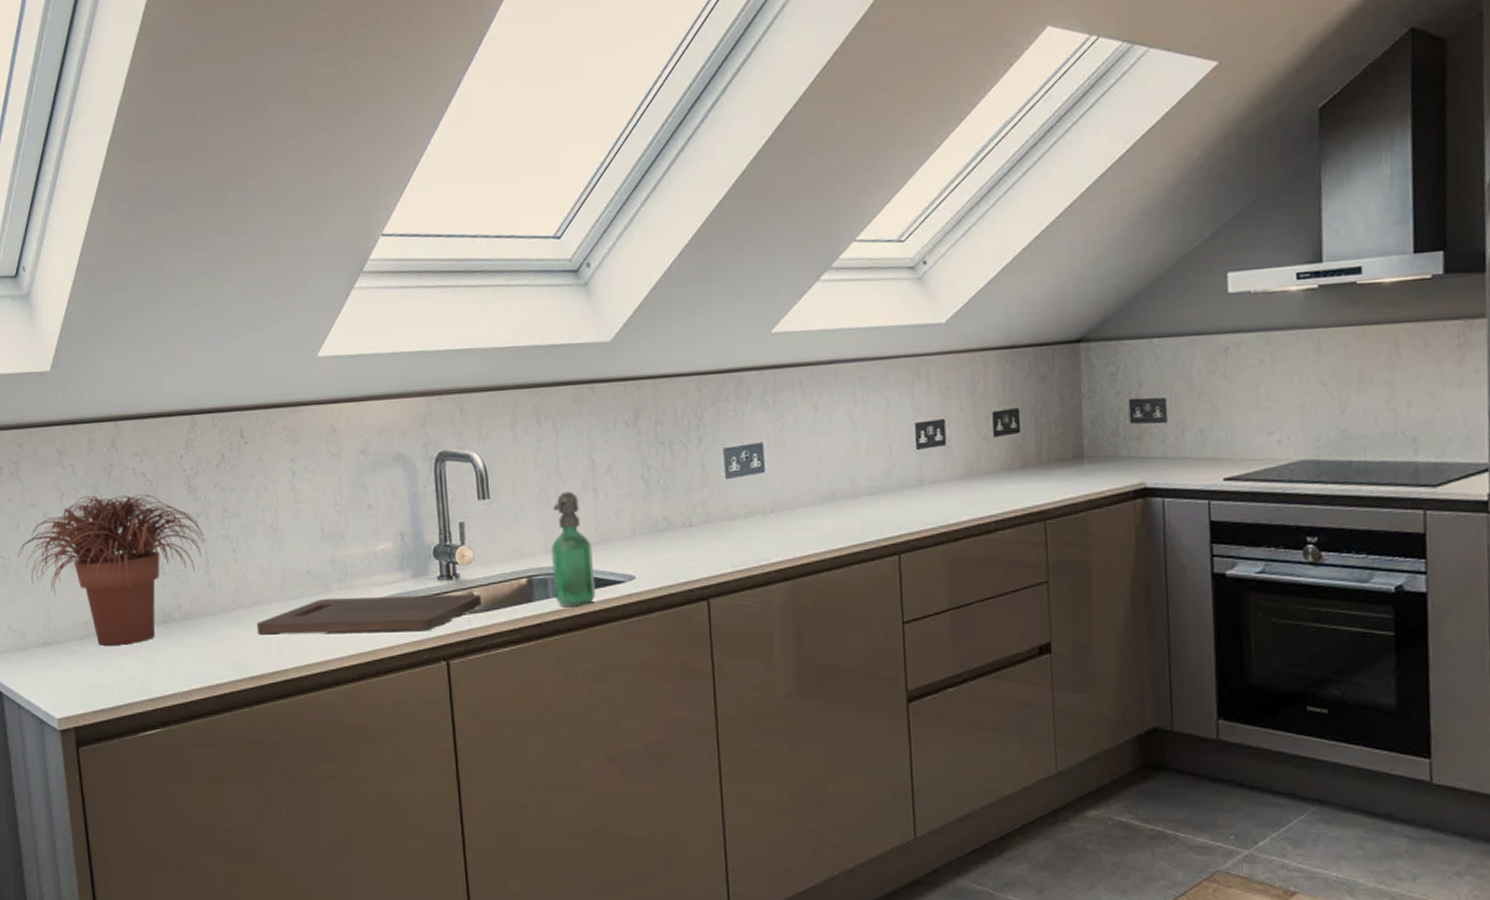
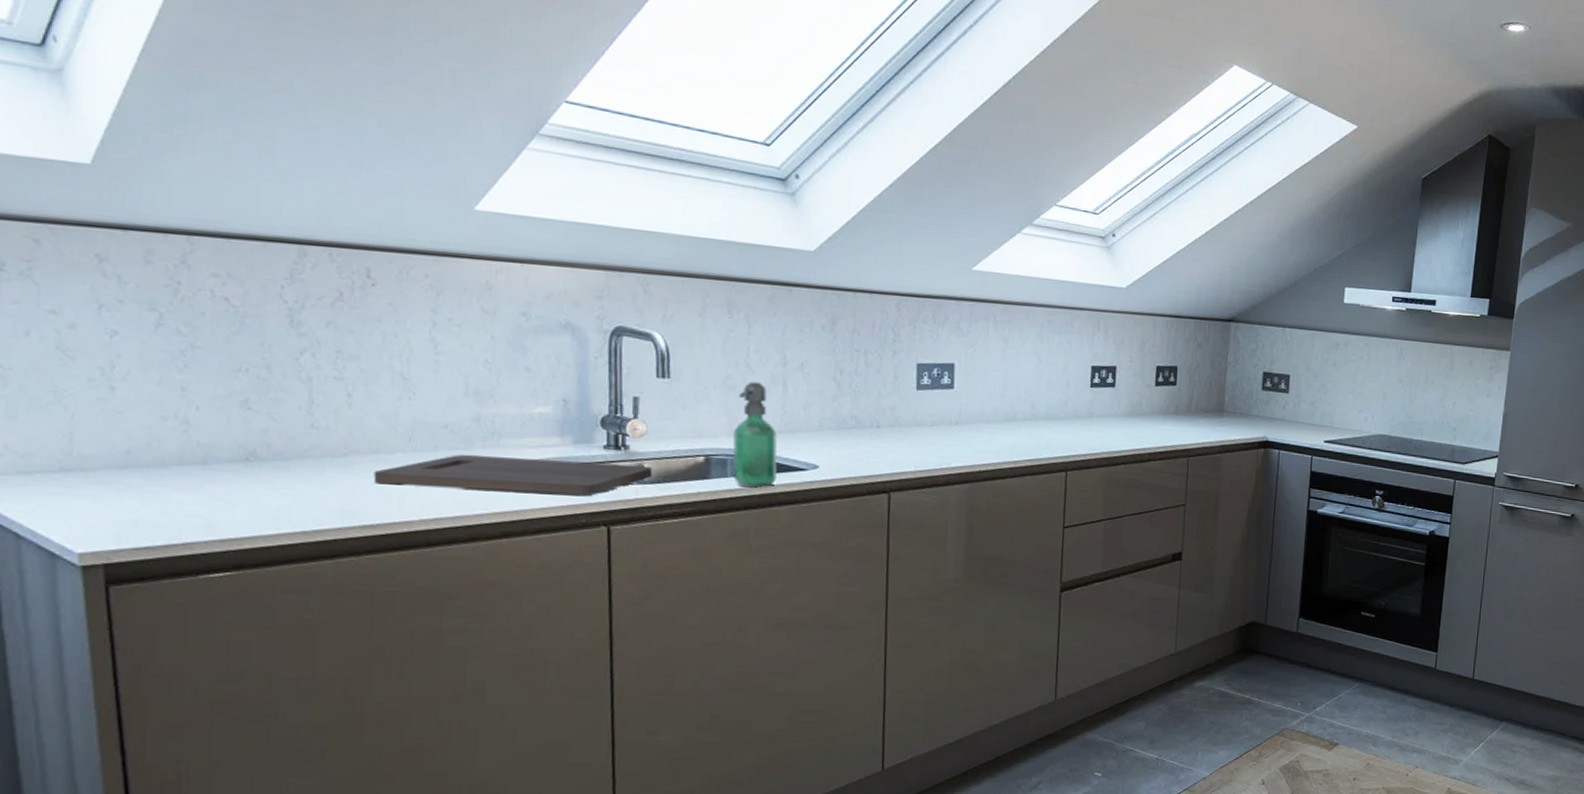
potted plant: present [17,494,205,646] -> none [24,311,310,480]

